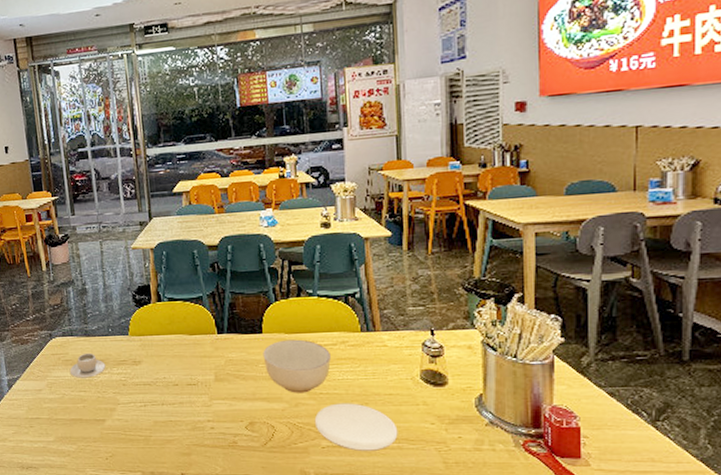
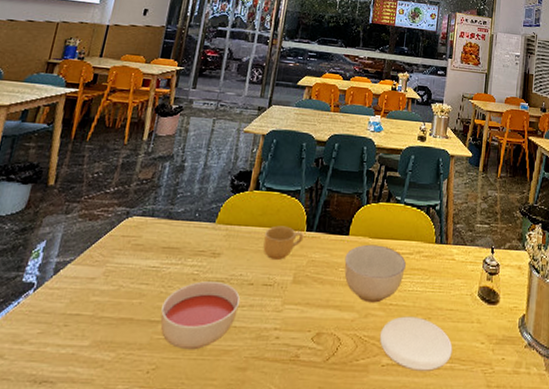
teacup: present [69,352,106,378] -> none [136,238,181,268]
bowl: none [102,385,170,441] -> present [160,281,241,350]
teacup: none [177,331,216,362] -> present [263,225,304,260]

